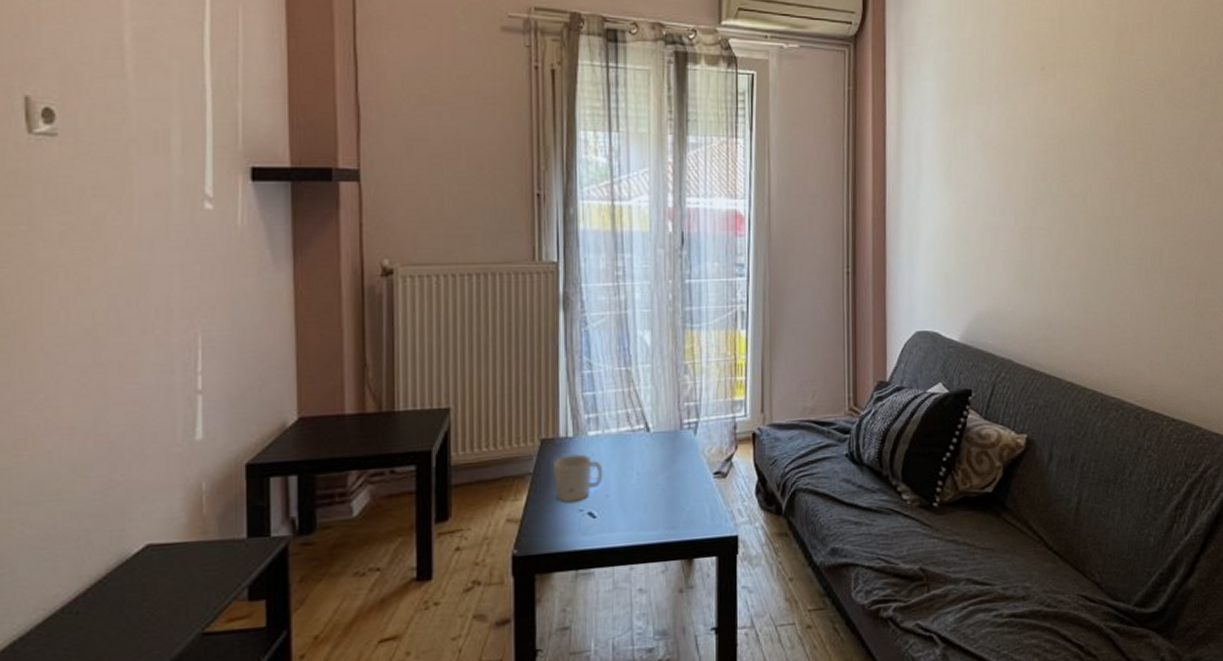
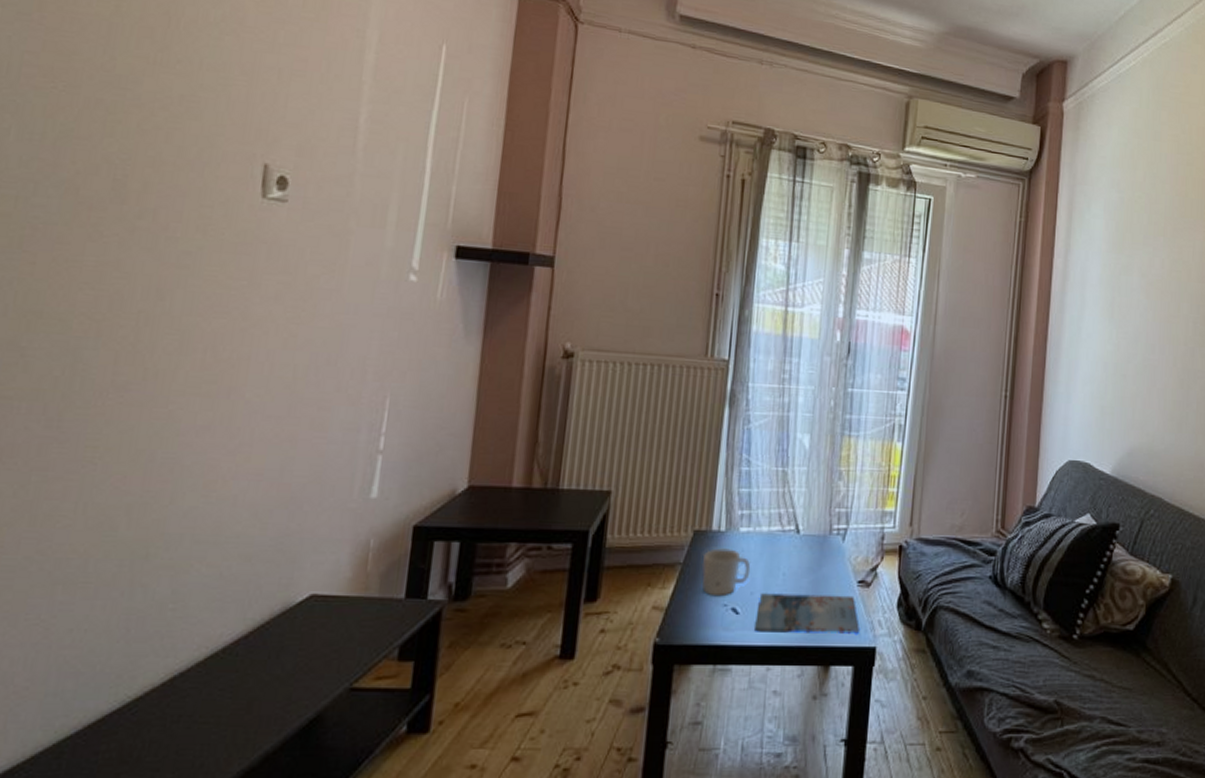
magazine: none [614,487,721,534] -> present [755,593,860,634]

